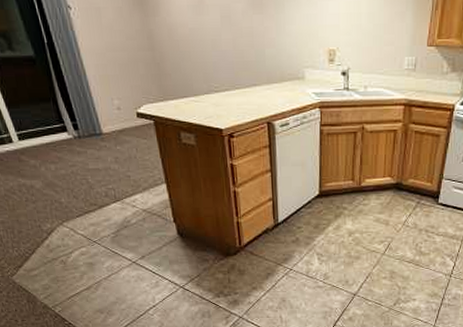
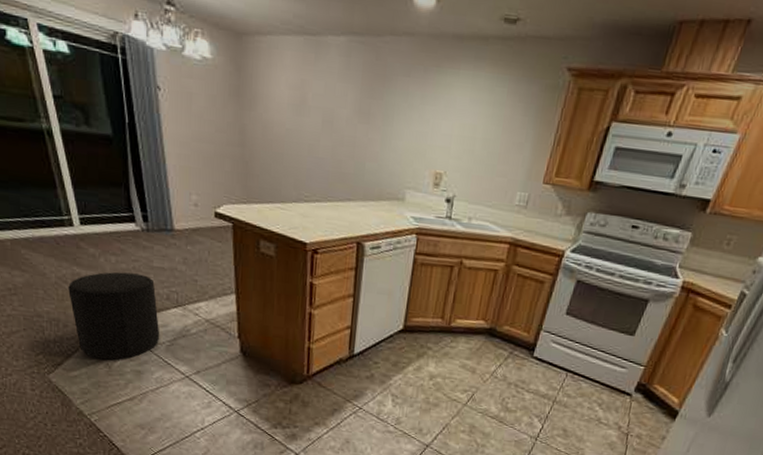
stool: none [17,177,105,257] -> present [68,272,160,360]

